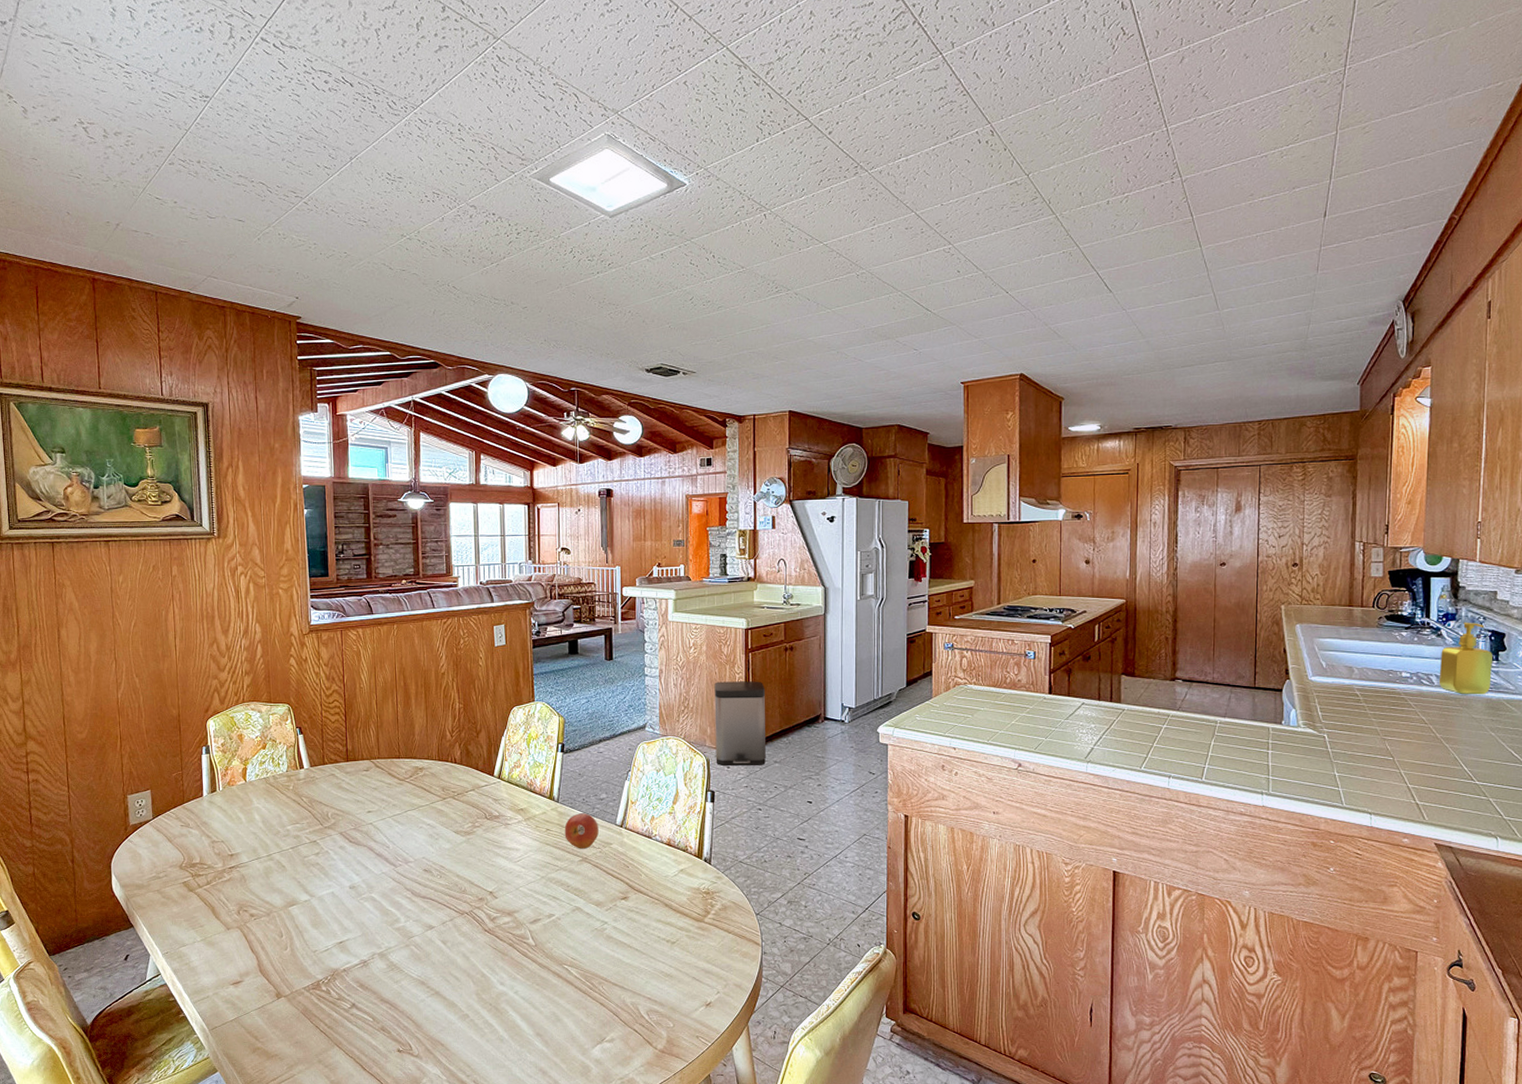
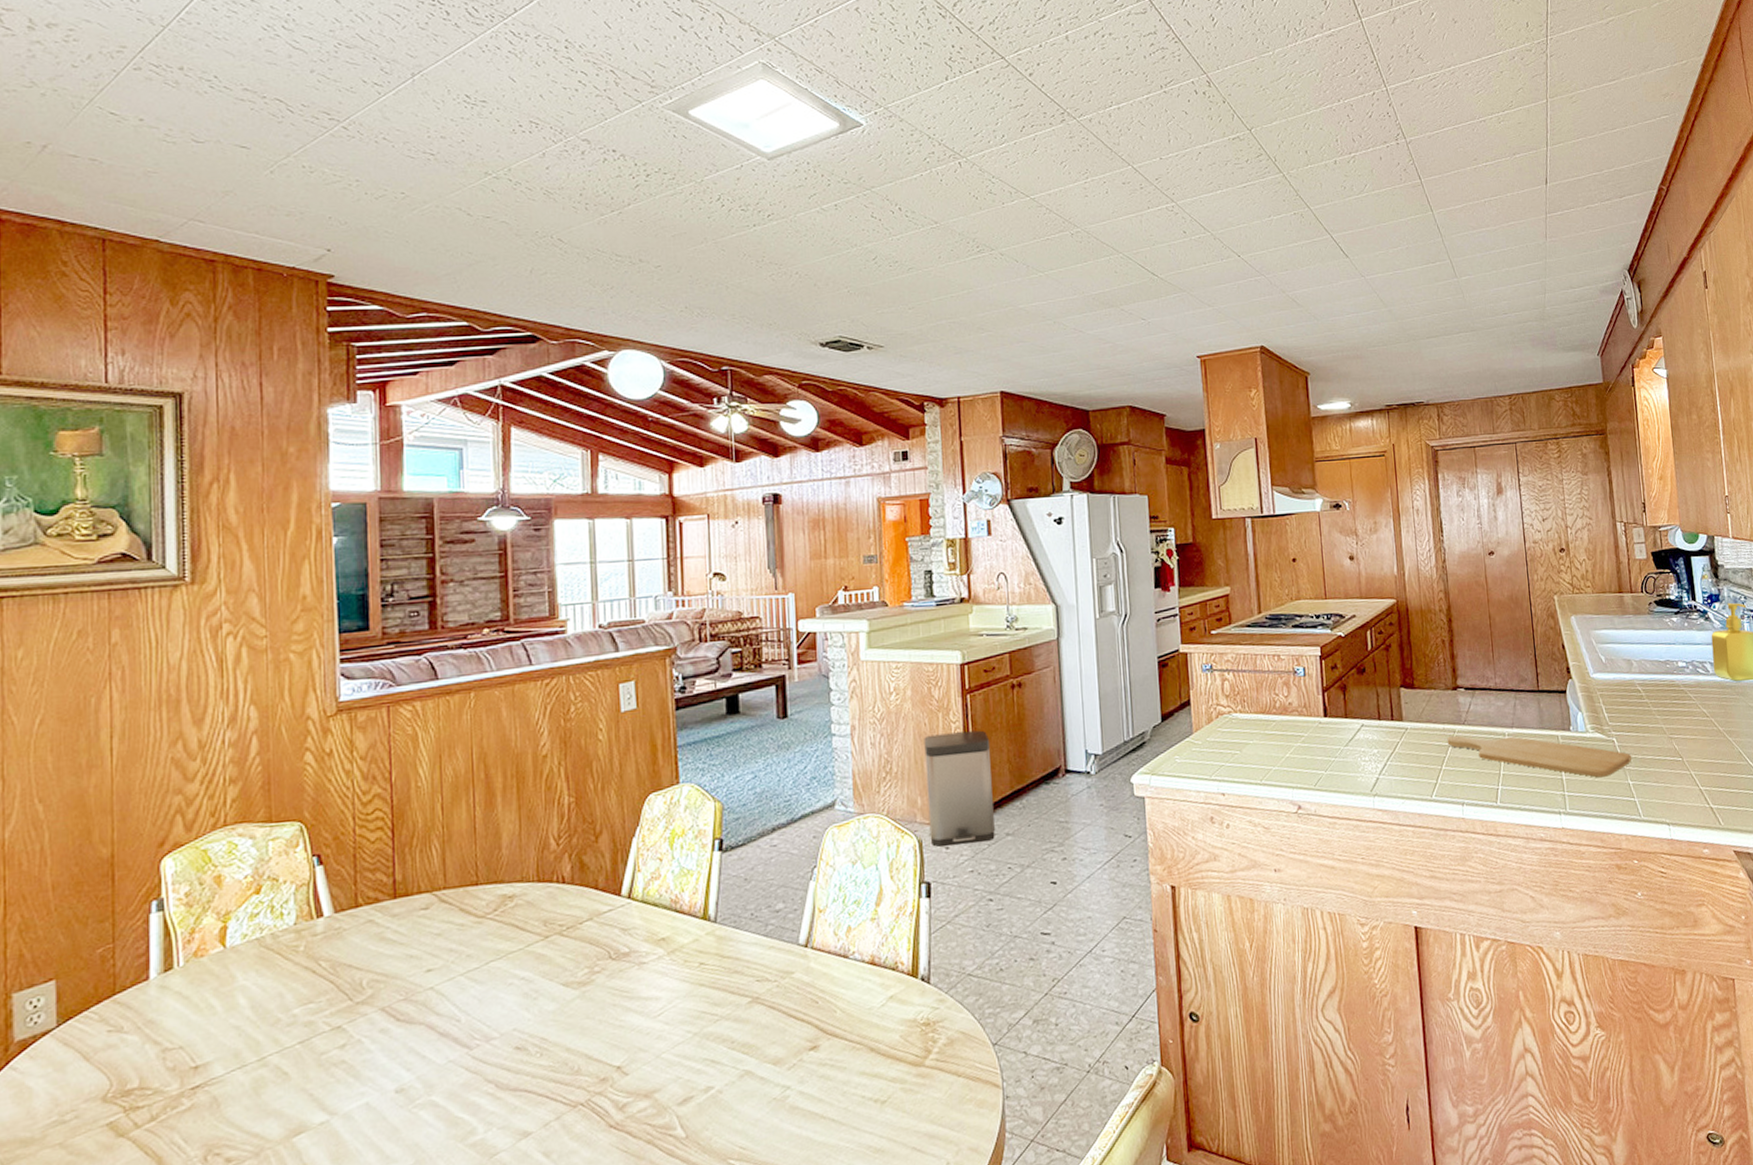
fruit: present [564,813,599,849] -> none [725,933,775,986]
chopping board: none [1160,719,1342,767] -> present [1447,735,1632,778]

